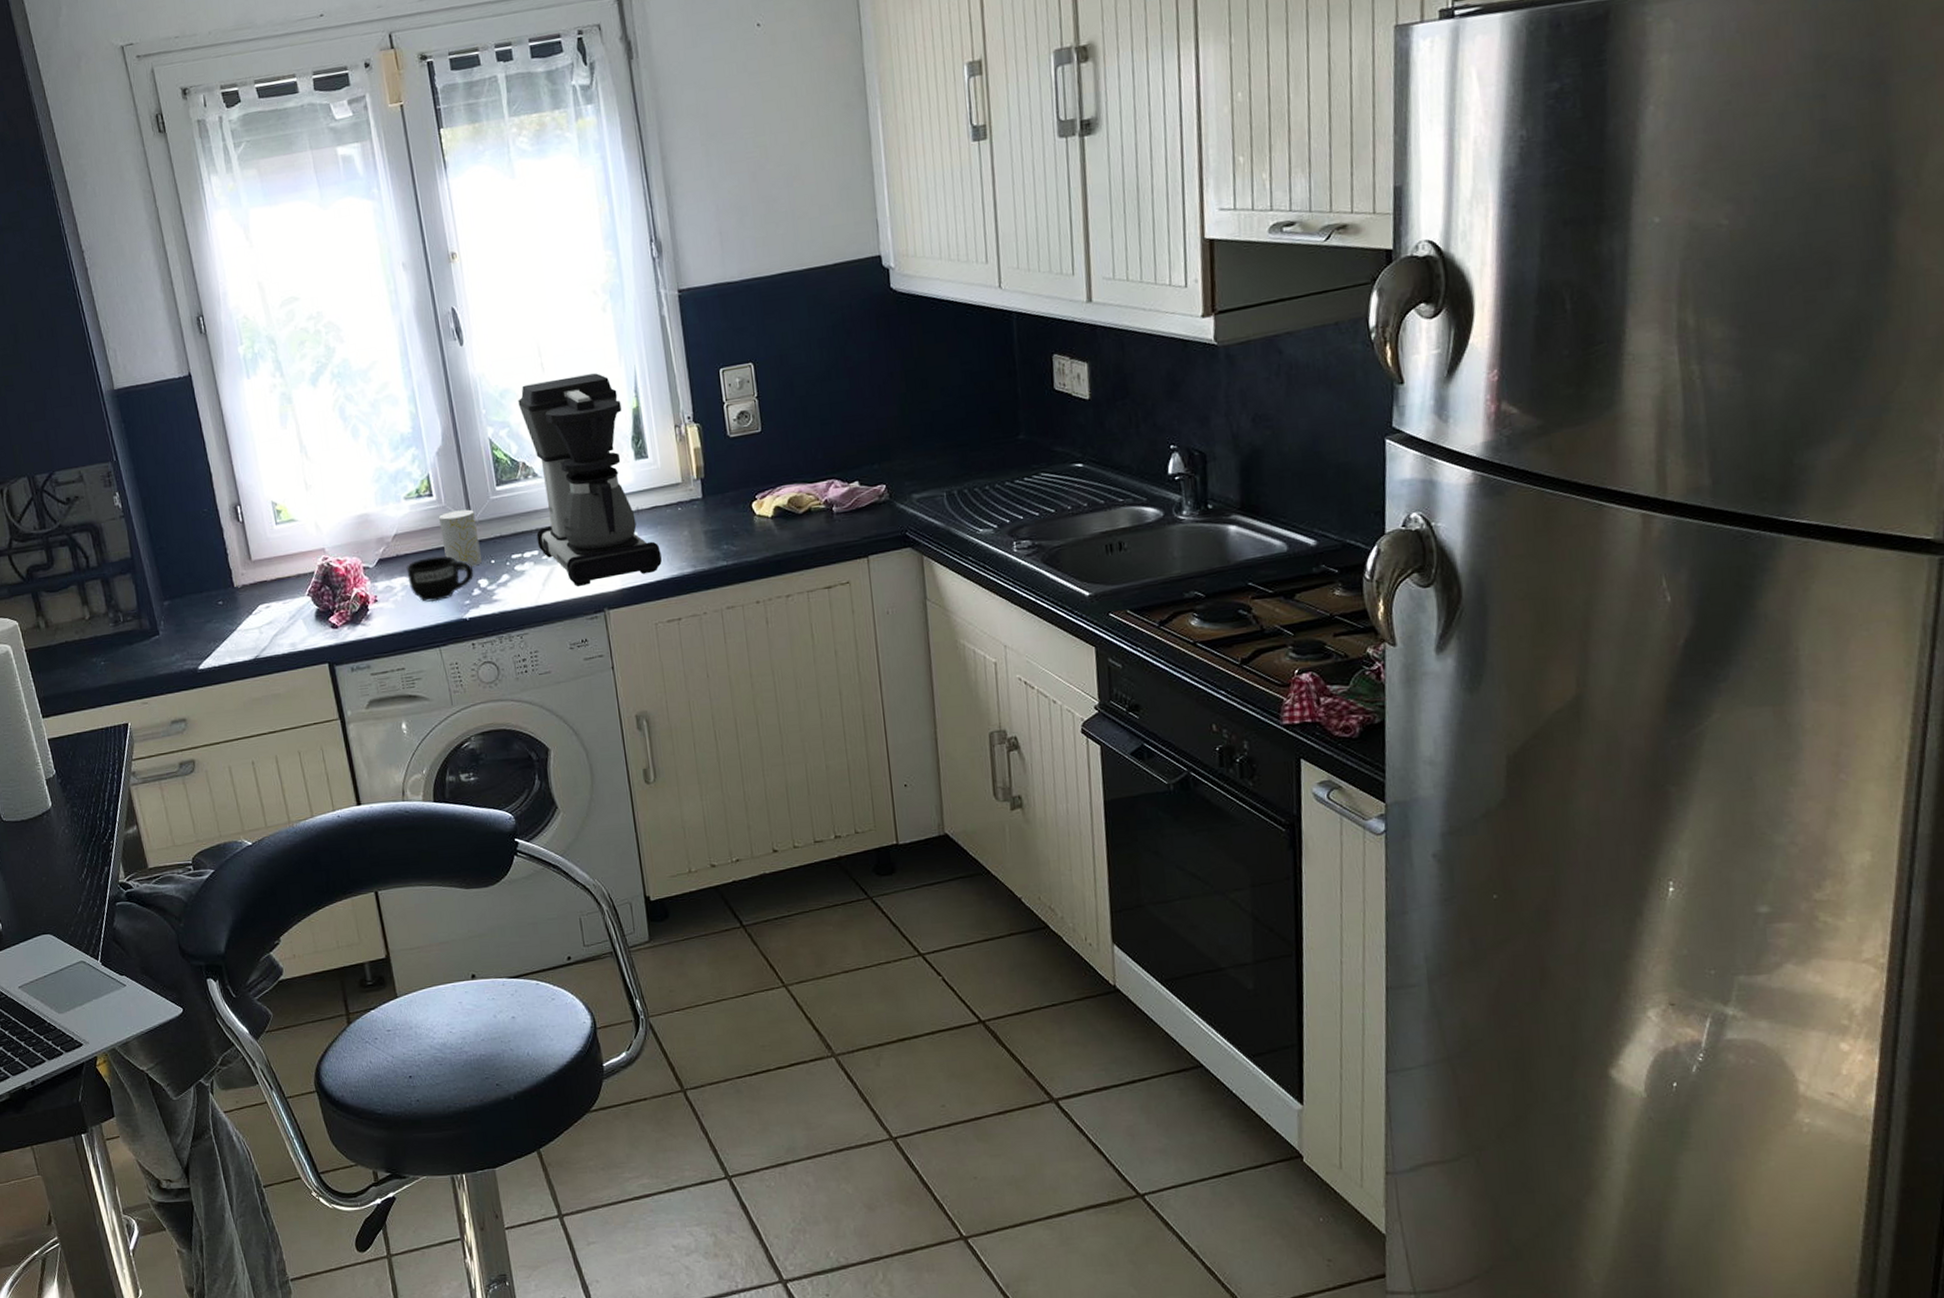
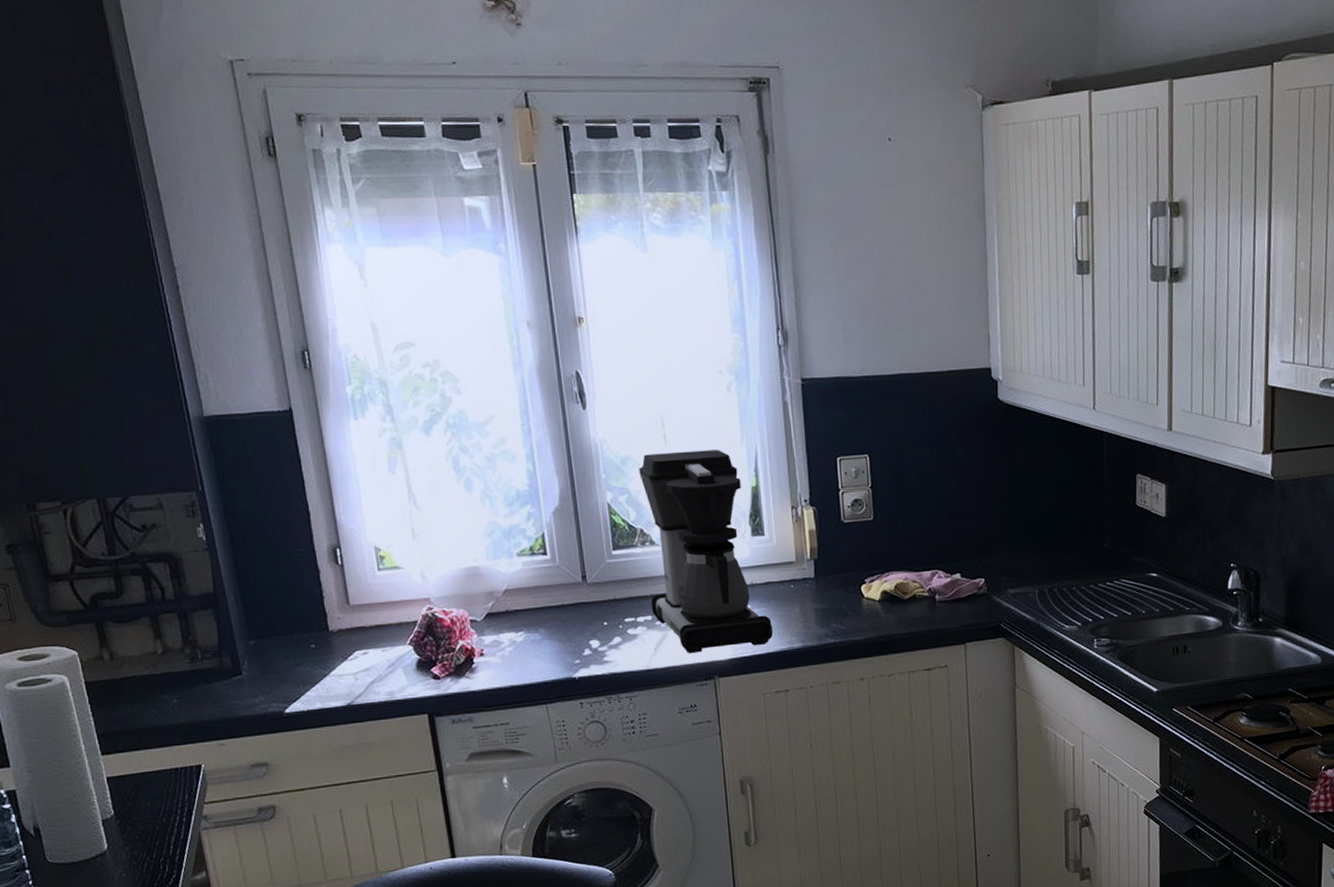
mug: present [406,556,474,603] -> none [515,614,586,660]
cup: present [438,509,482,567] -> none [551,570,594,627]

